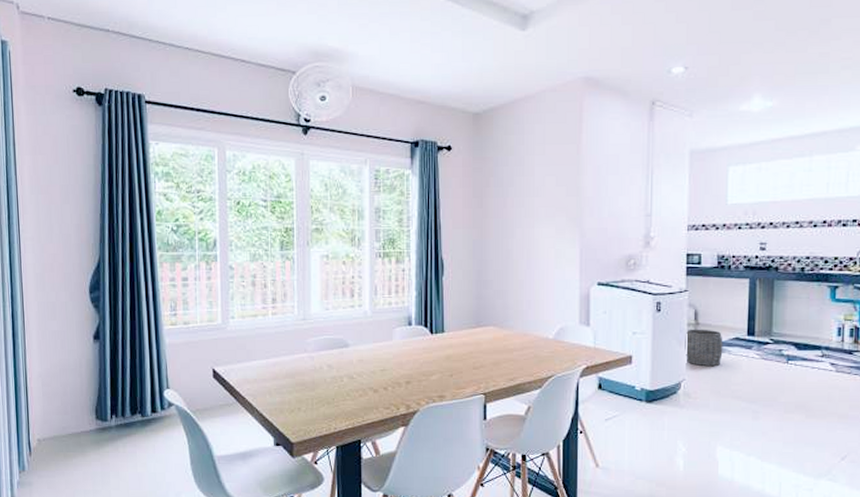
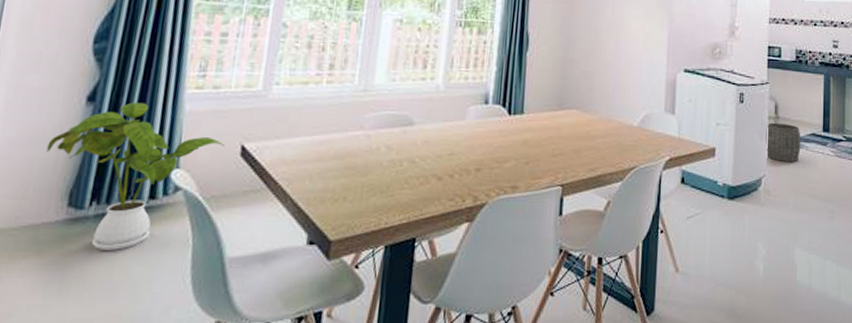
house plant: none [73,339,200,451] -> present [46,102,226,250]

